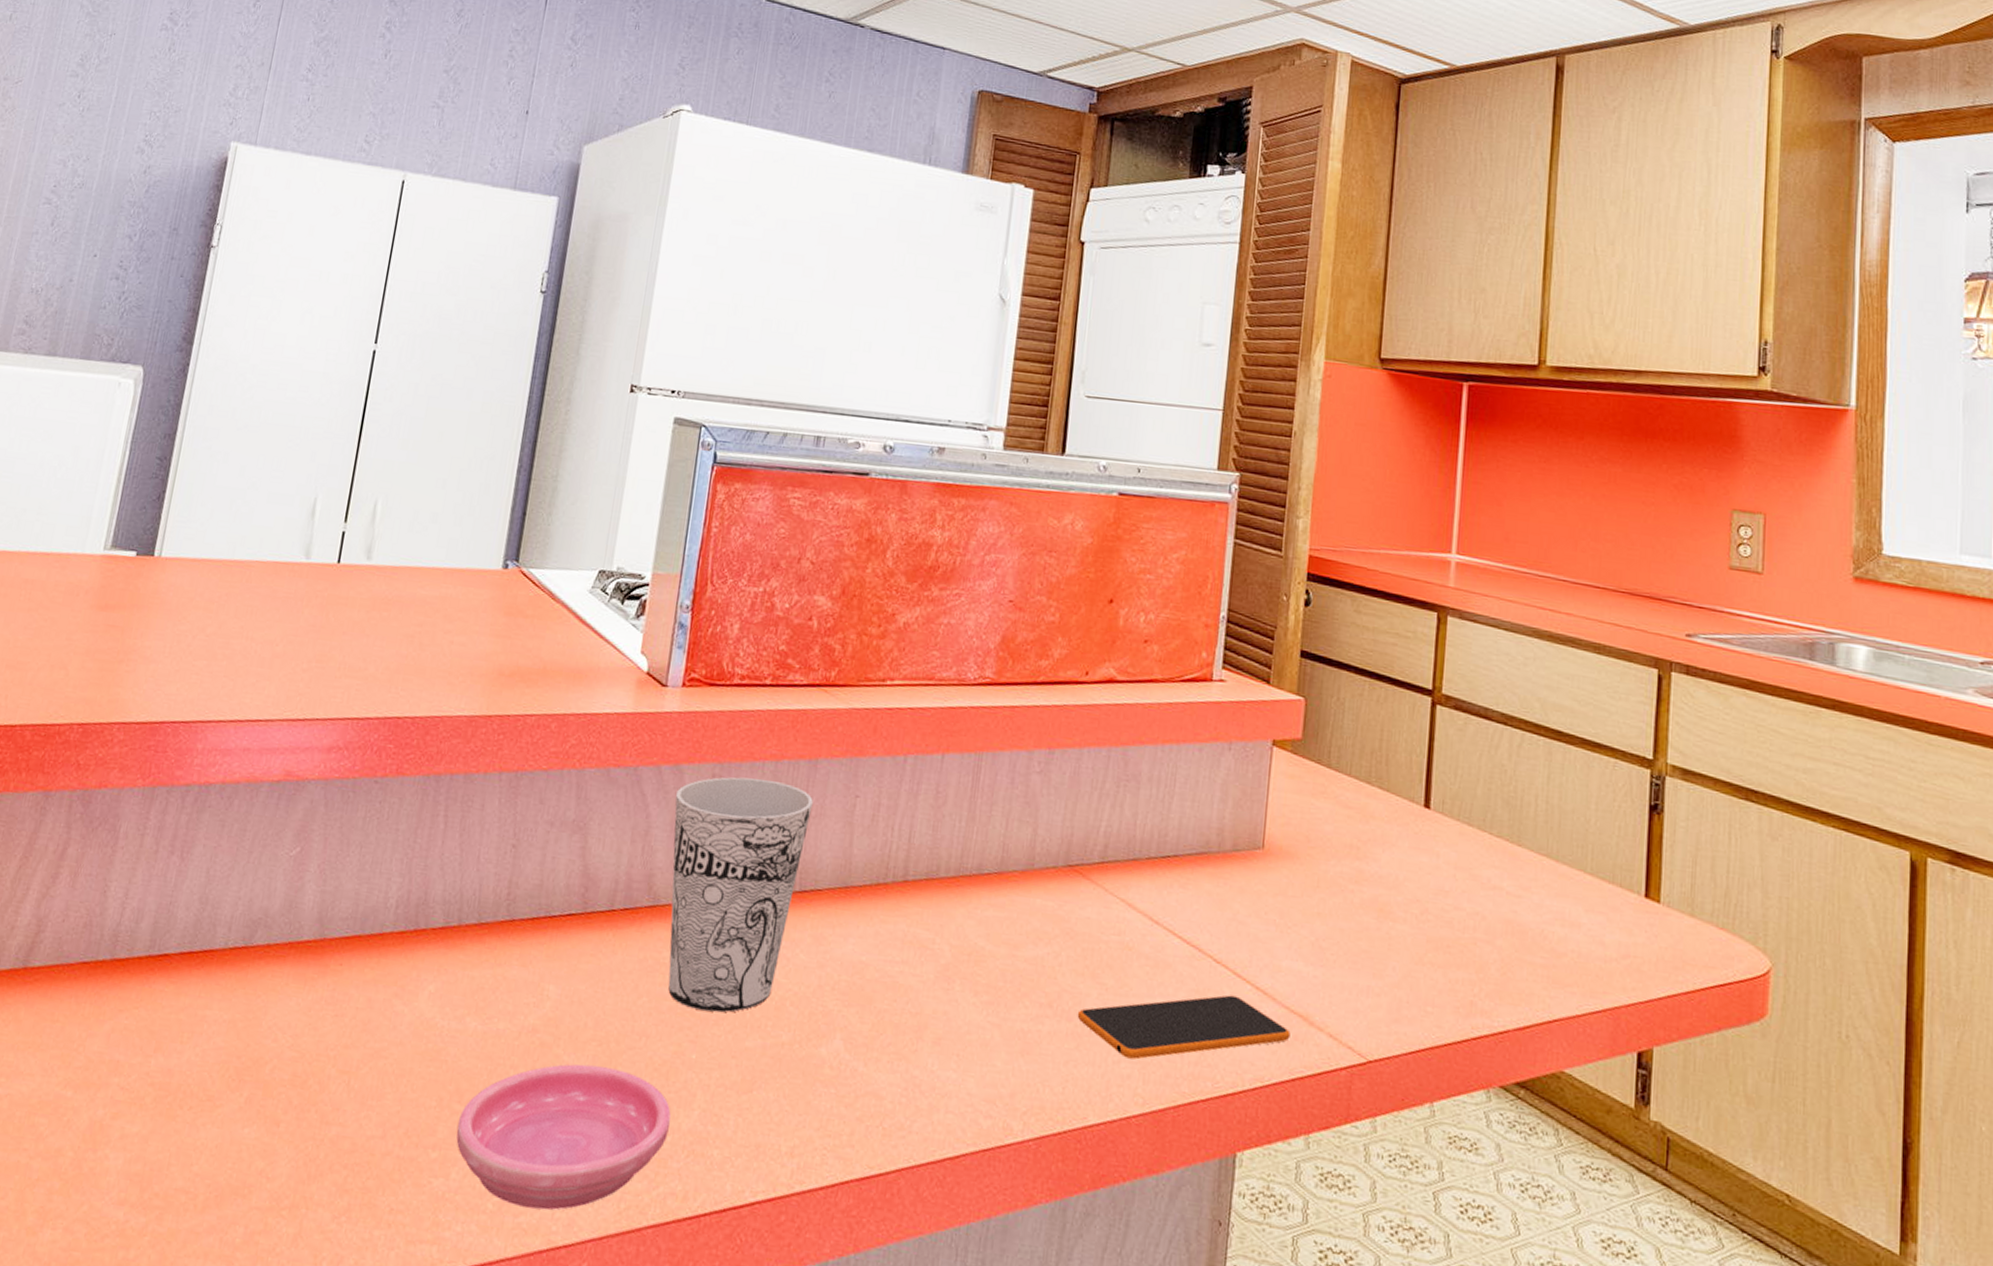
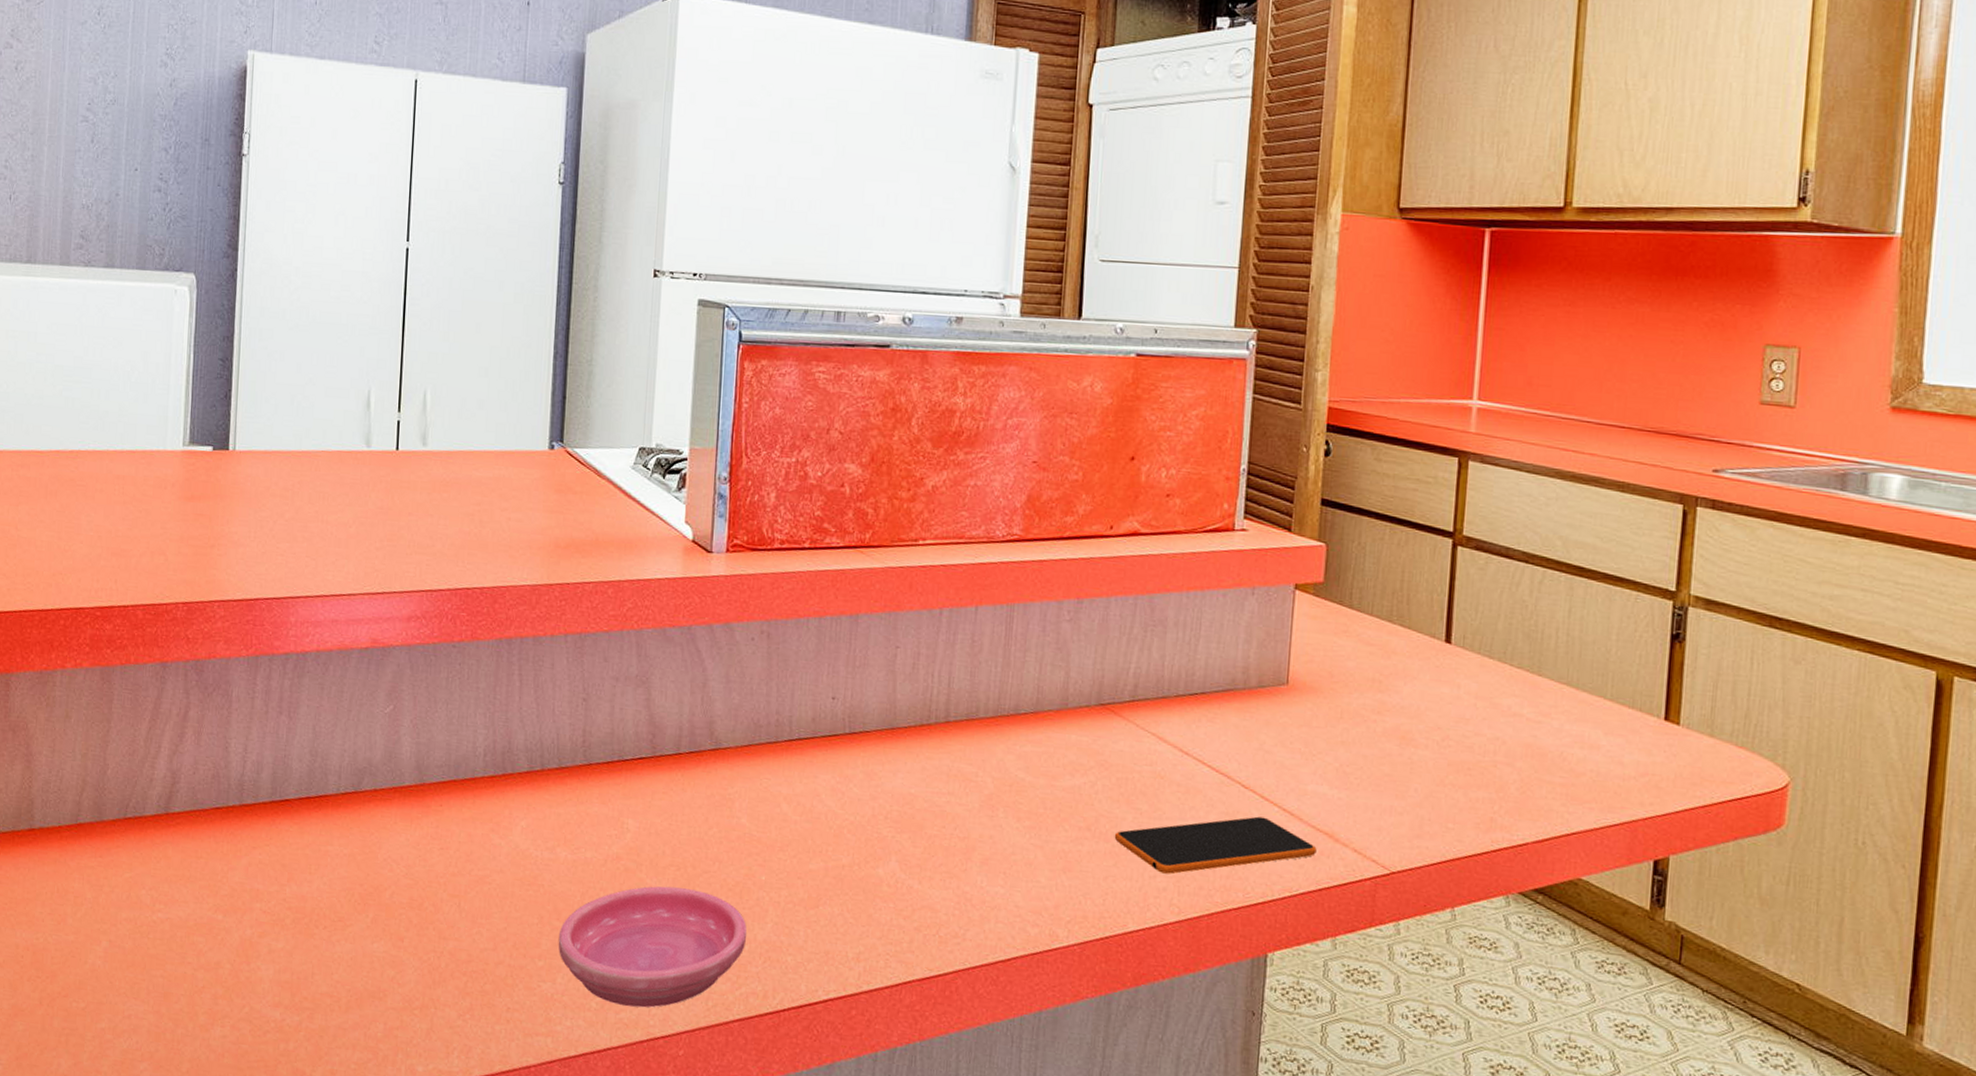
cup: present [668,777,813,1013] -> none [728,633,857,840]

